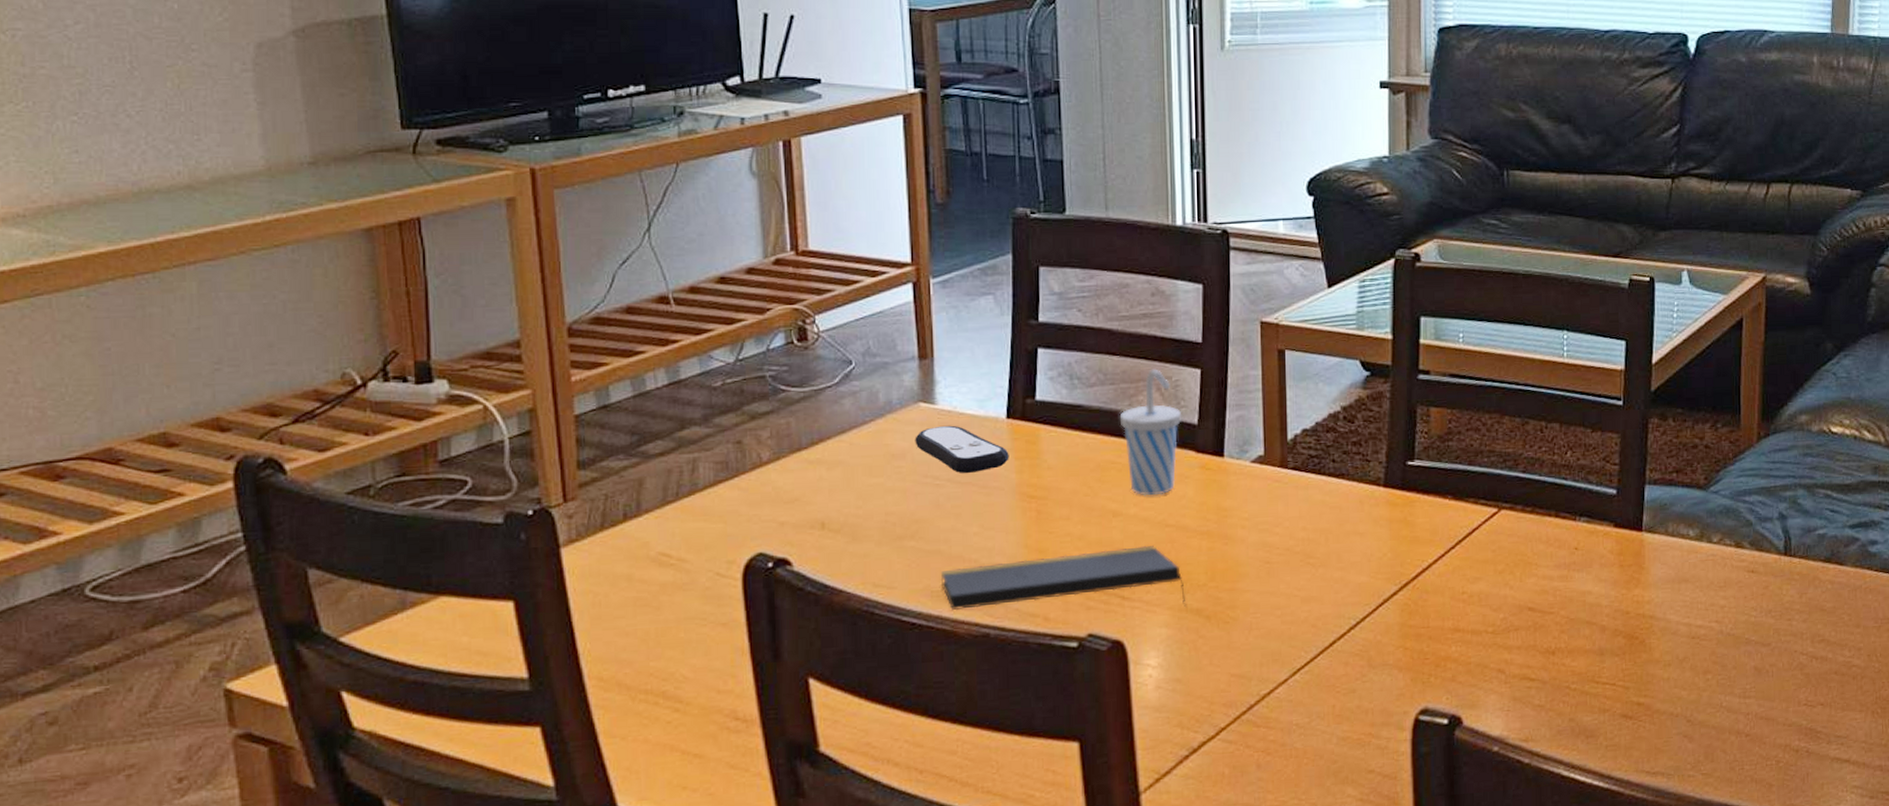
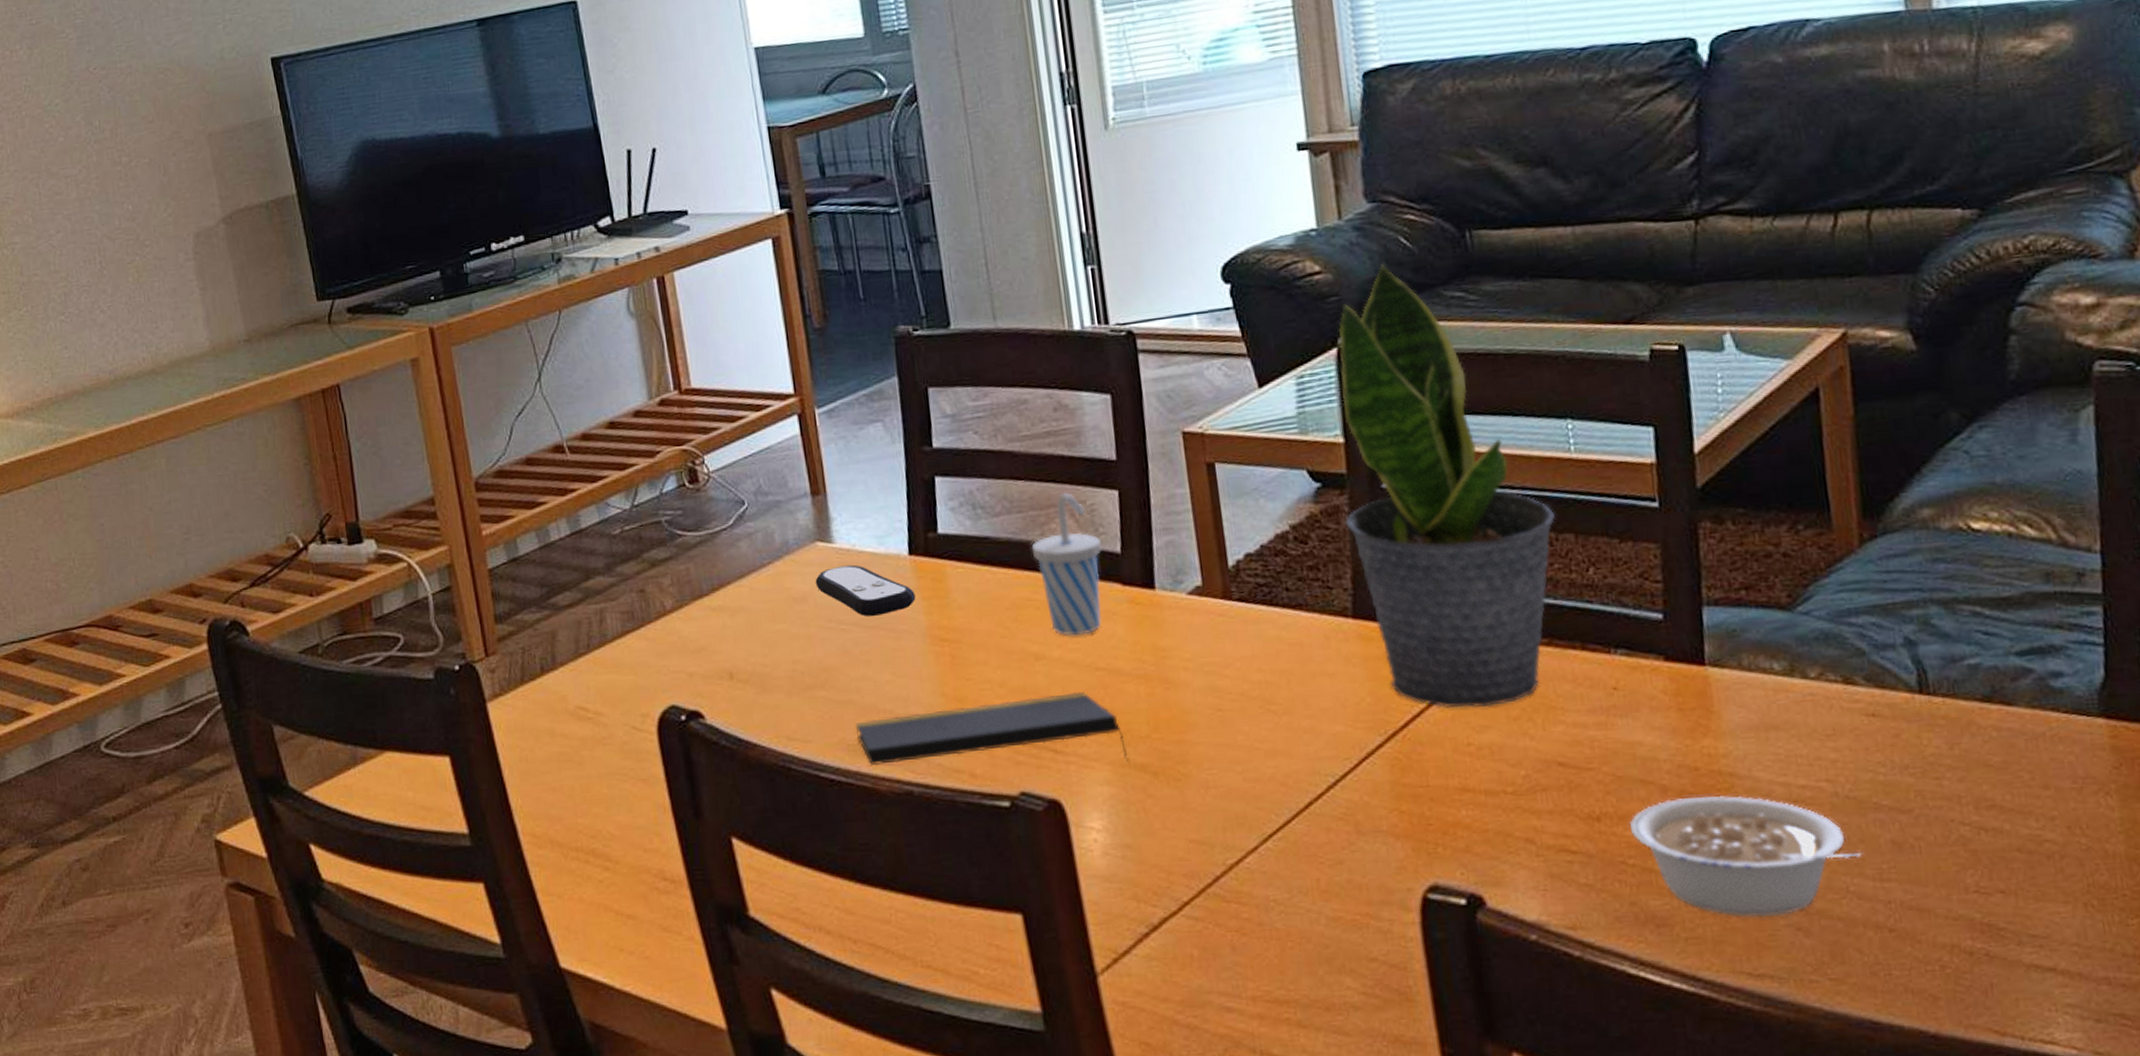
potted plant: none [1386,190,1548,563] -> present [1339,263,1556,708]
legume: none [1576,634,1734,729] -> present [1630,796,1863,918]

